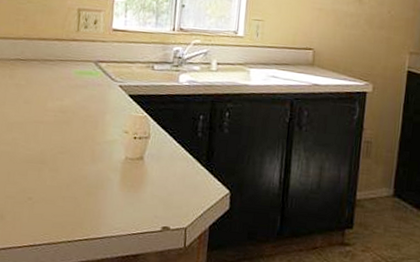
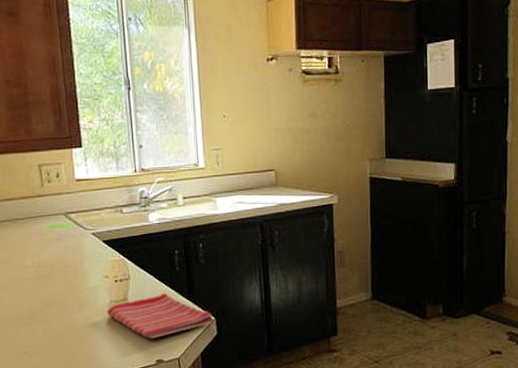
dish towel: none [120,157,228,204] -> present [107,293,214,339]

